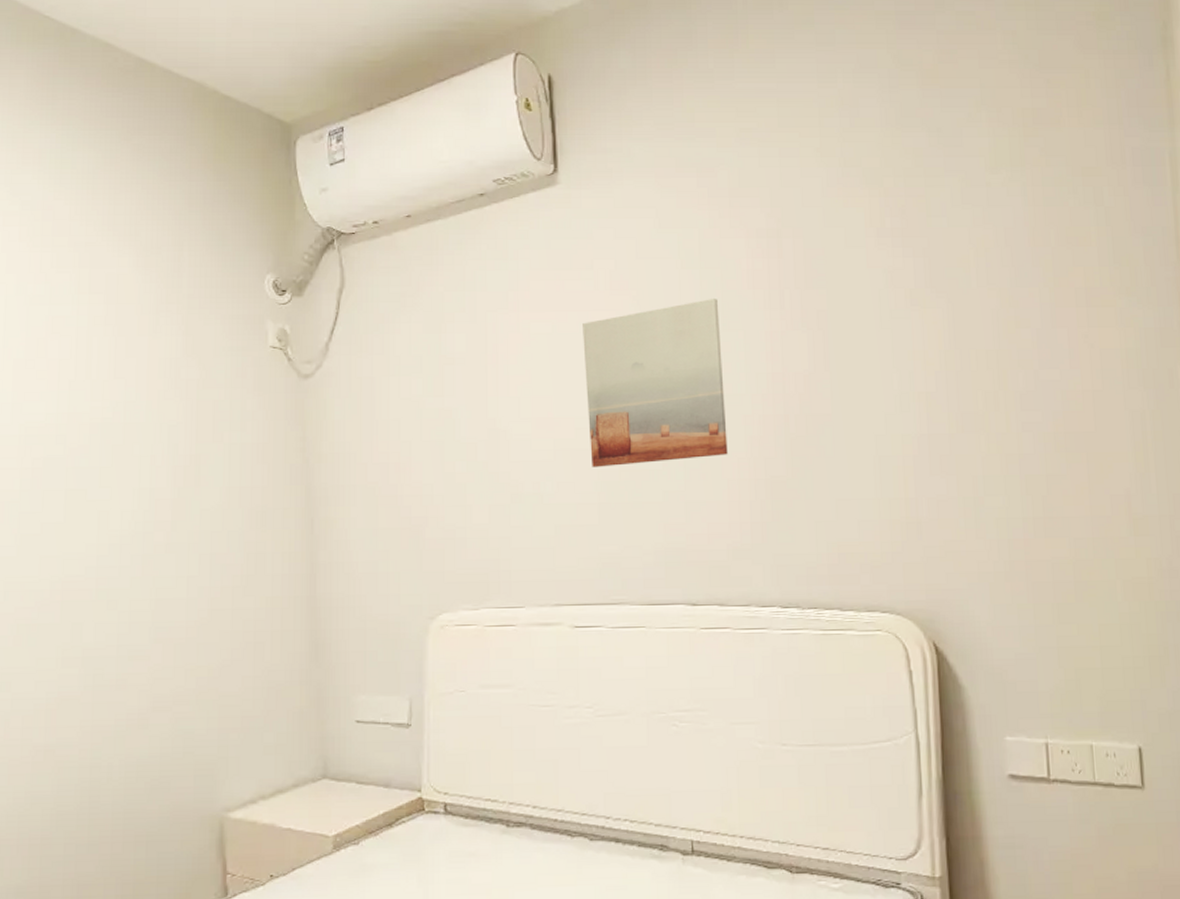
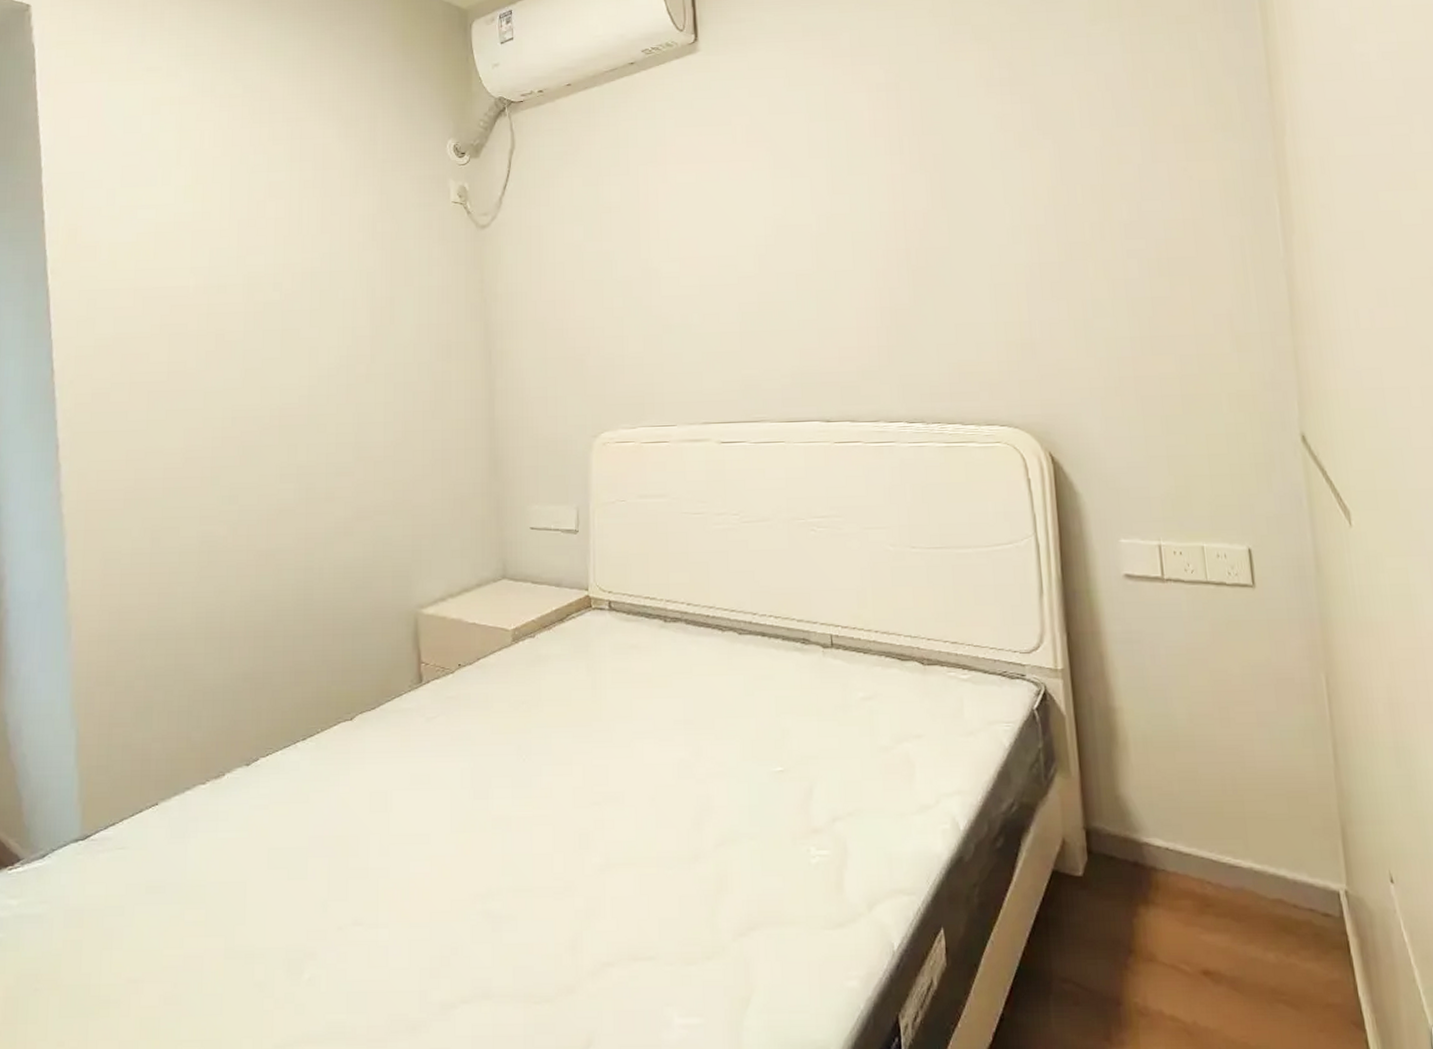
wall art: present [582,298,728,468] -> none [723,146,855,300]

